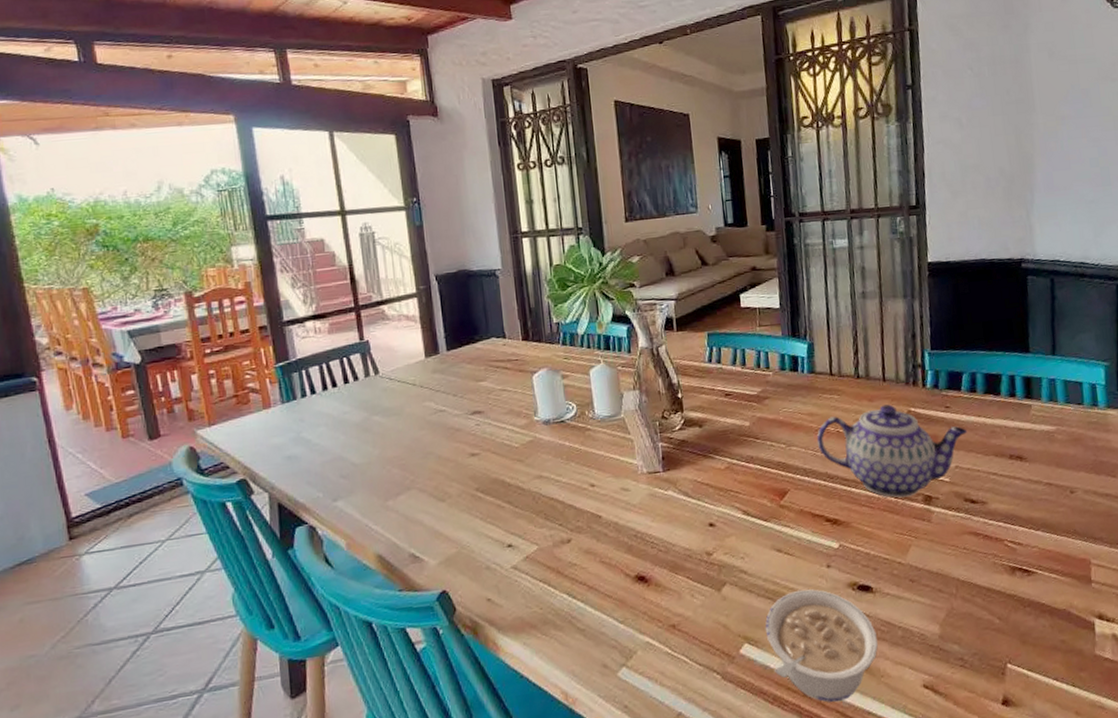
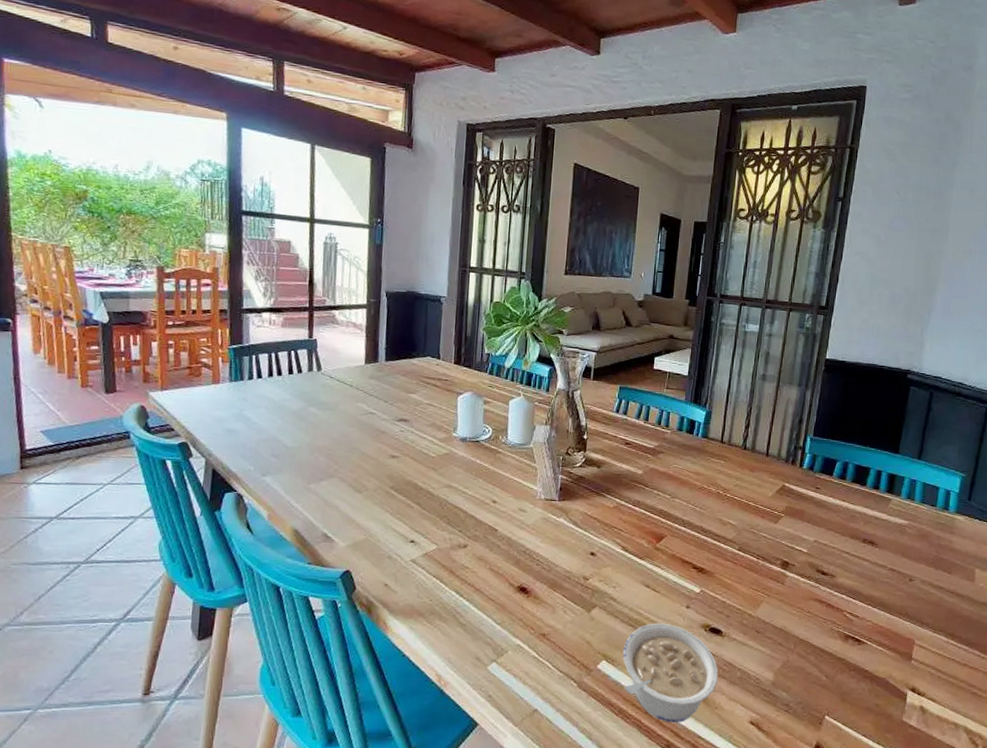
teapot: present [817,404,968,498] -> none [698,477,831,560]

